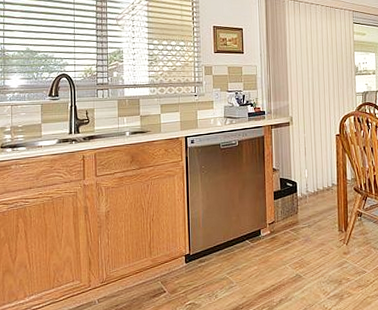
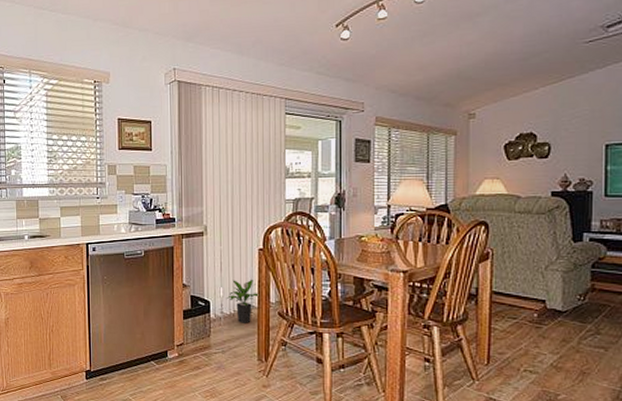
potted plant: none [310,160,339,200] -> present [226,279,260,323]

